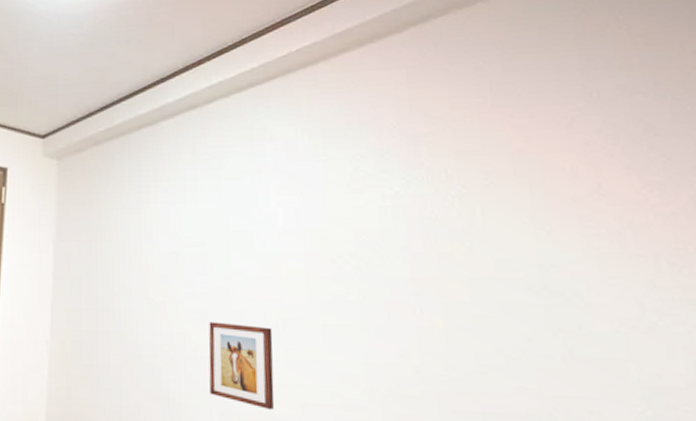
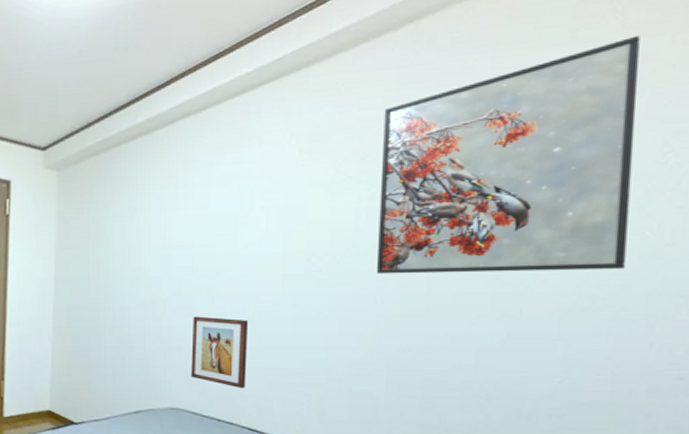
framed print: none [398,44,687,282] -> present [377,35,640,274]

